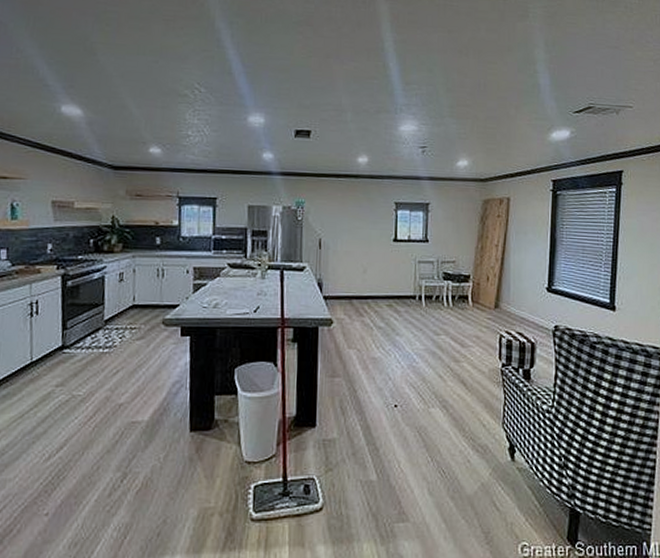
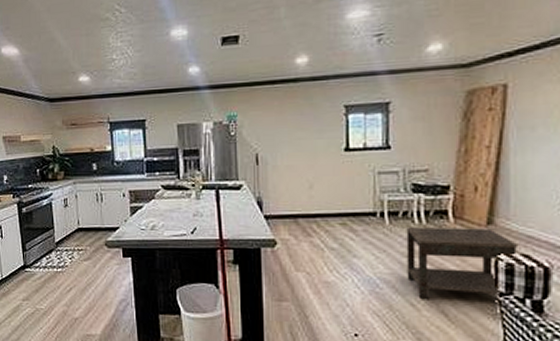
side table: none [437,309,514,372] -> present [406,227,517,300]

